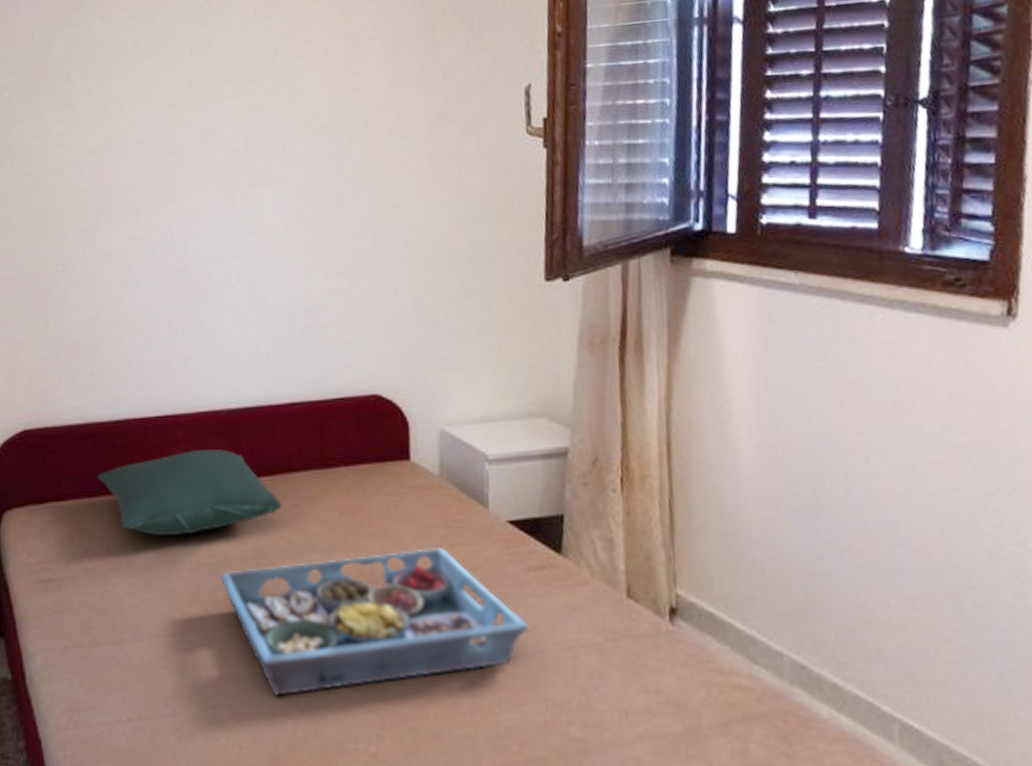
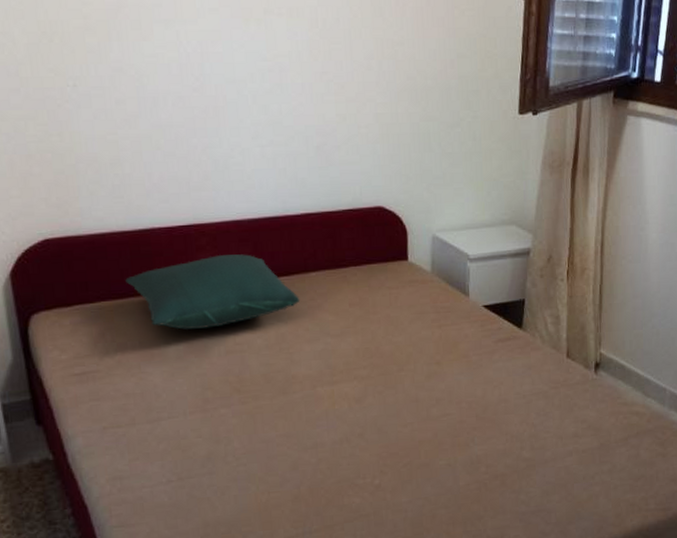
serving tray: present [220,548,529,696] -> none [247,328,496,451]

